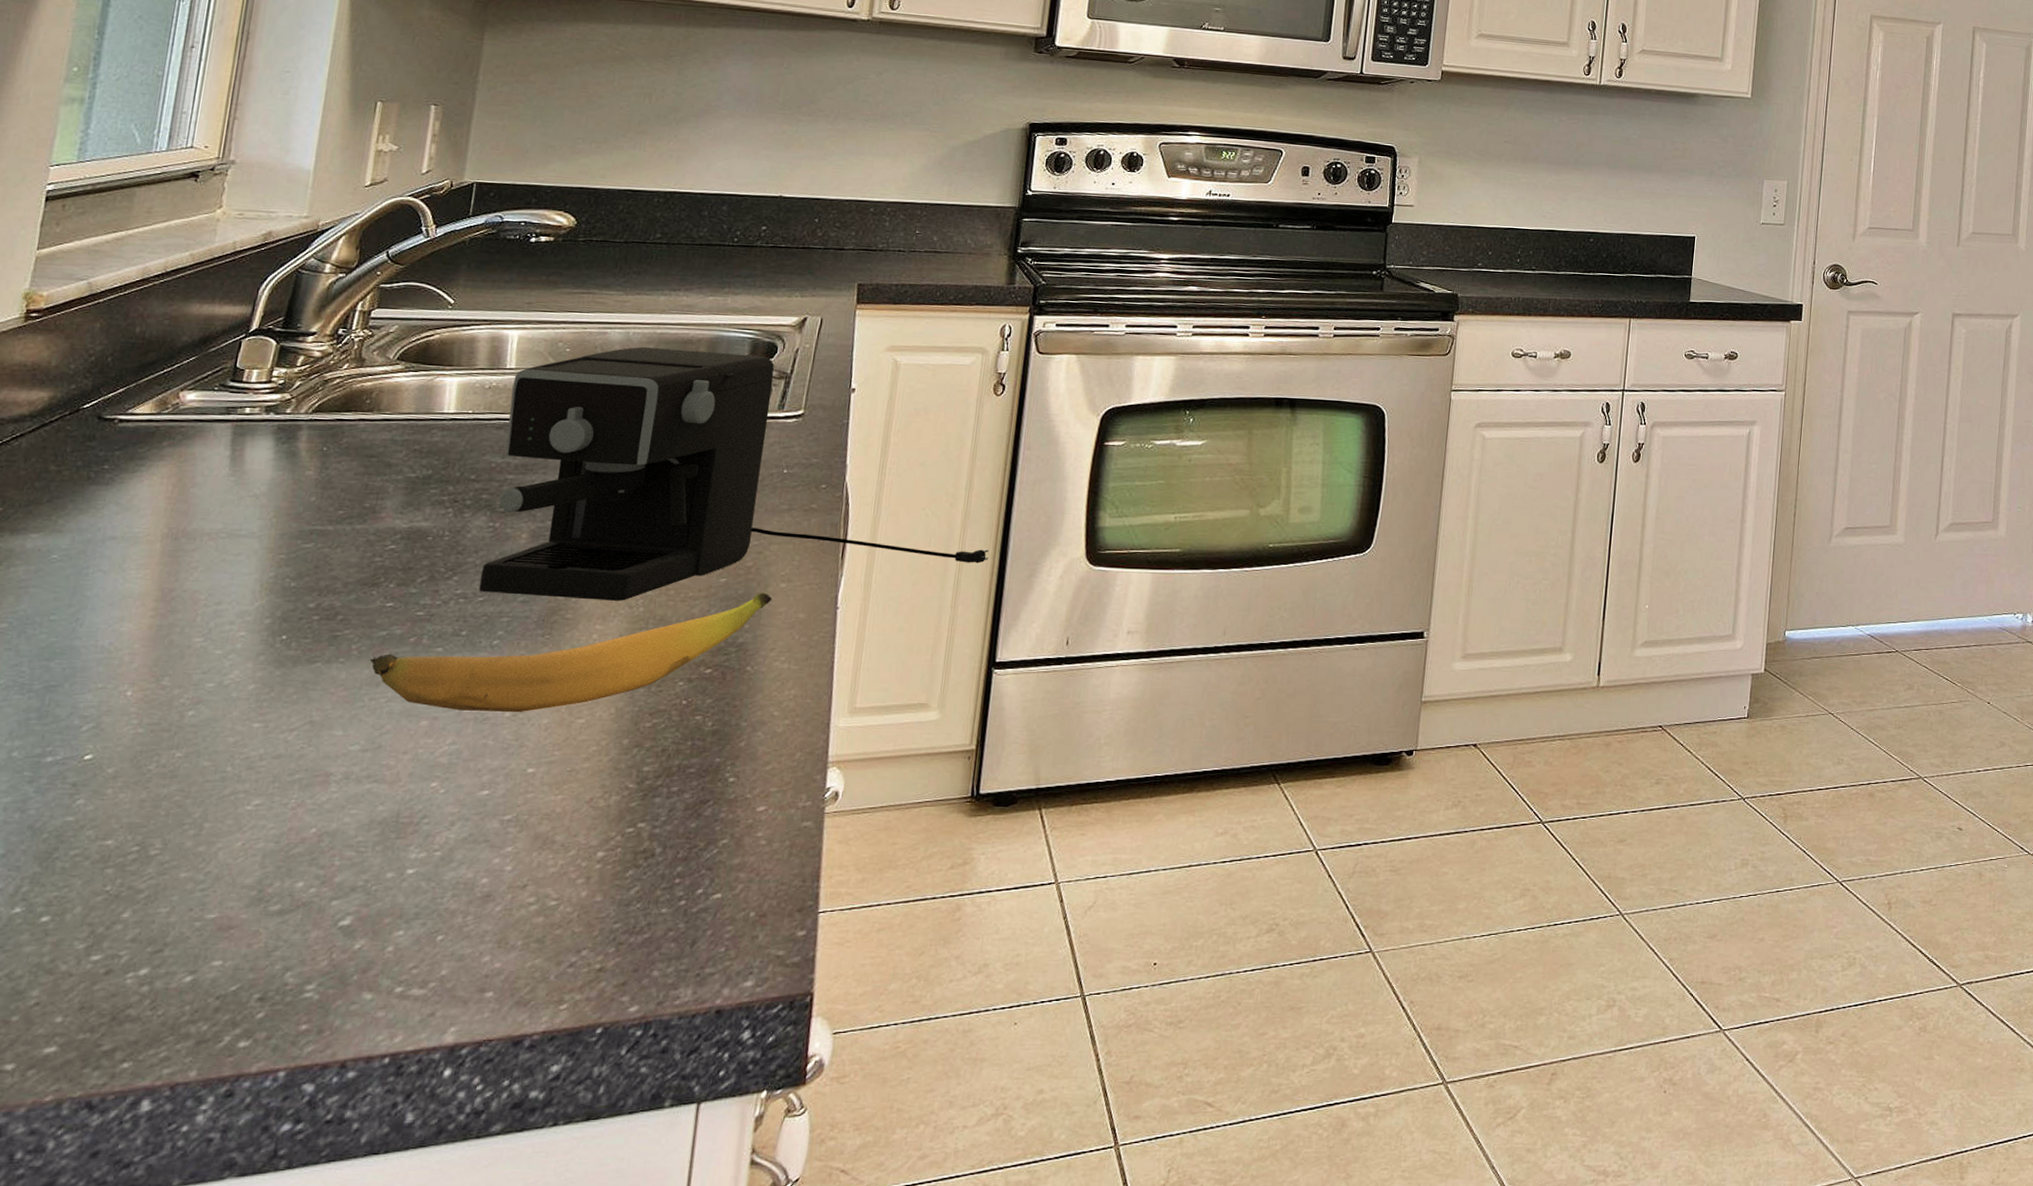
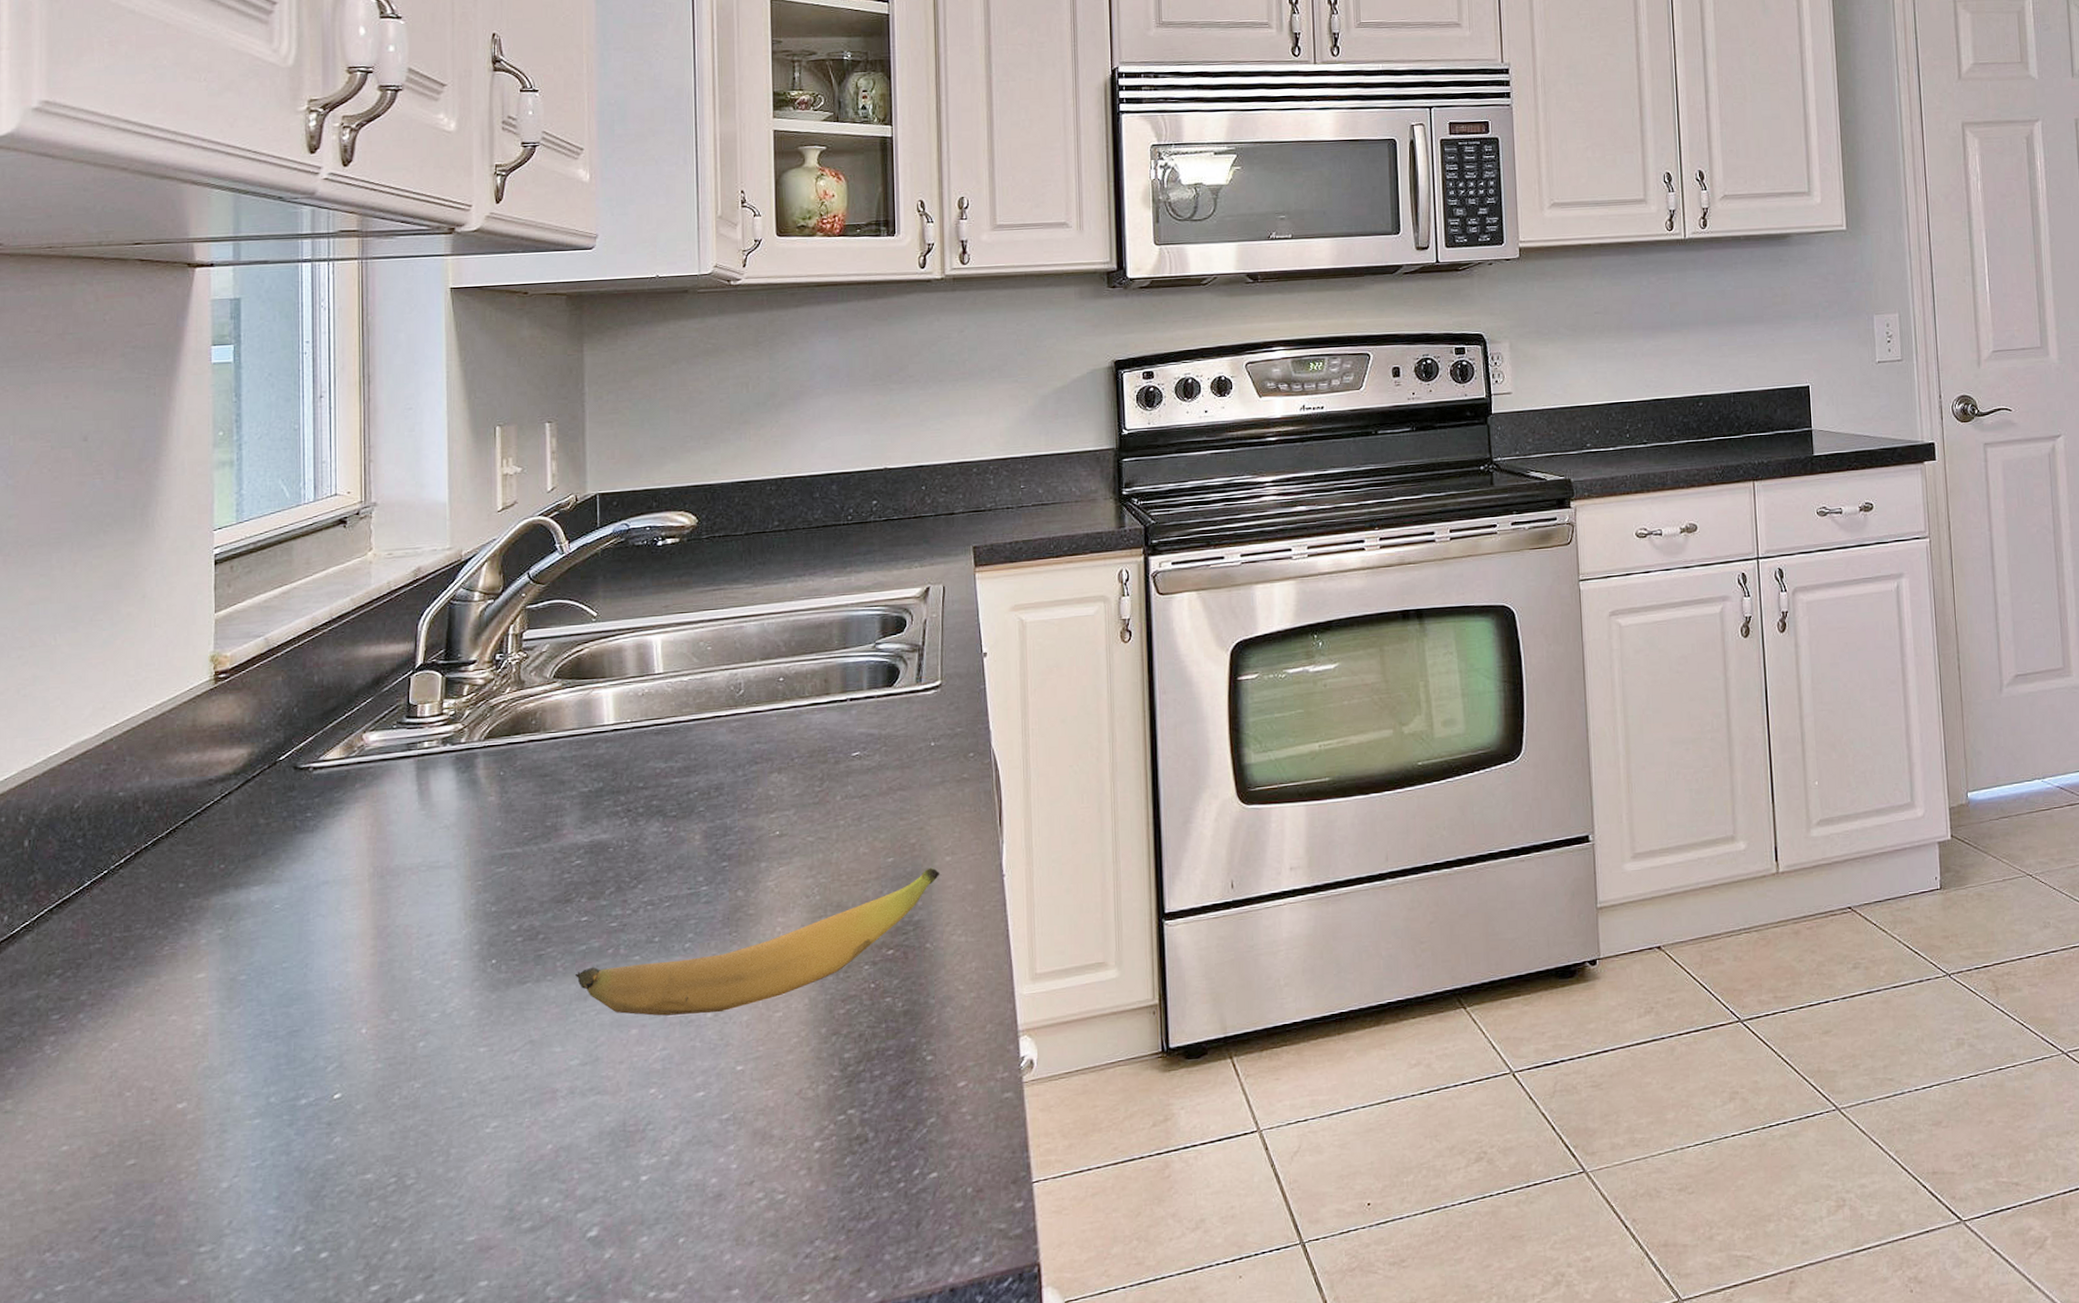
coffee maker: present [478,347,989,601] -> none [663,630,1142,898]

